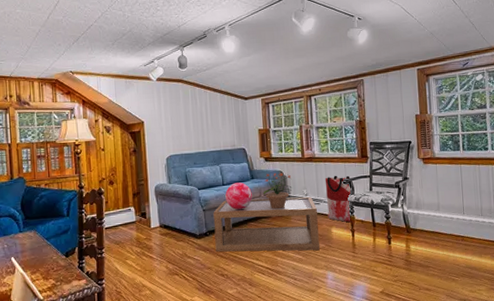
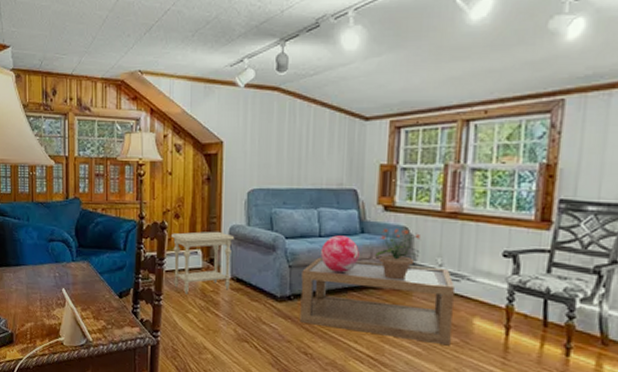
side table: none [108,190,160,245] -> present [172,231,235,294]
bag: present [325,175,352,223] -> none [469,243,517,315]

